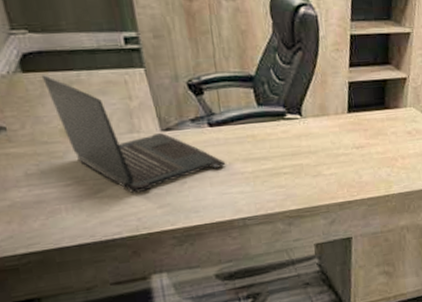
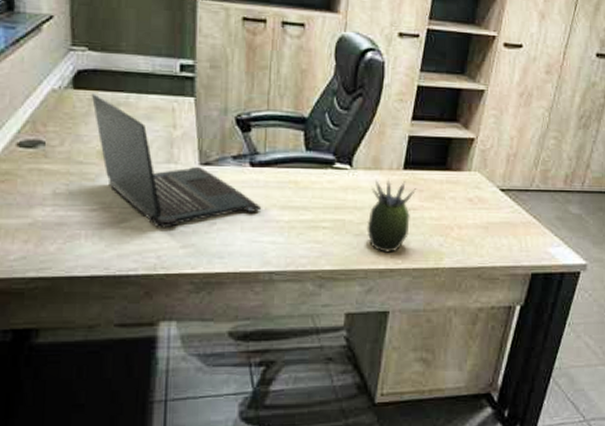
succulent plant: none [321,122,362,188] -> present [367,178,417,253]

